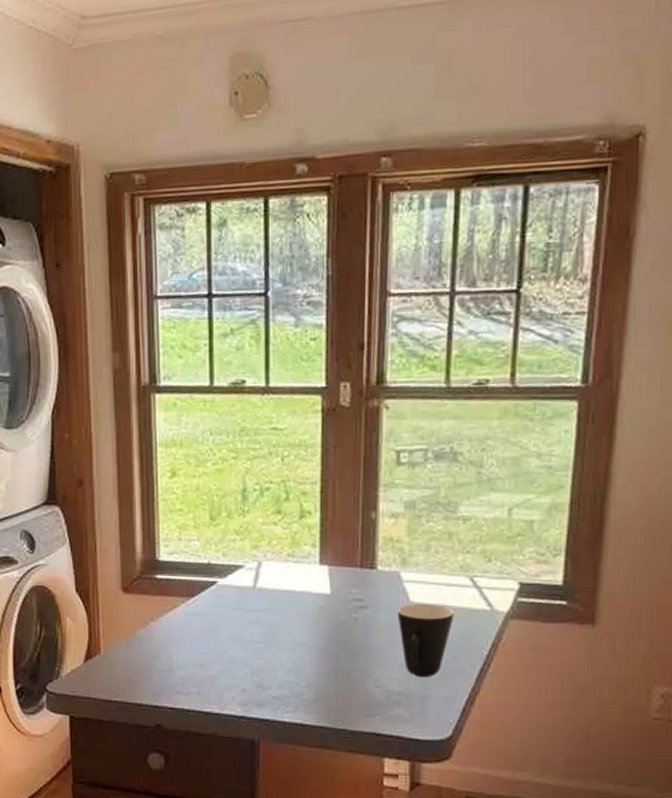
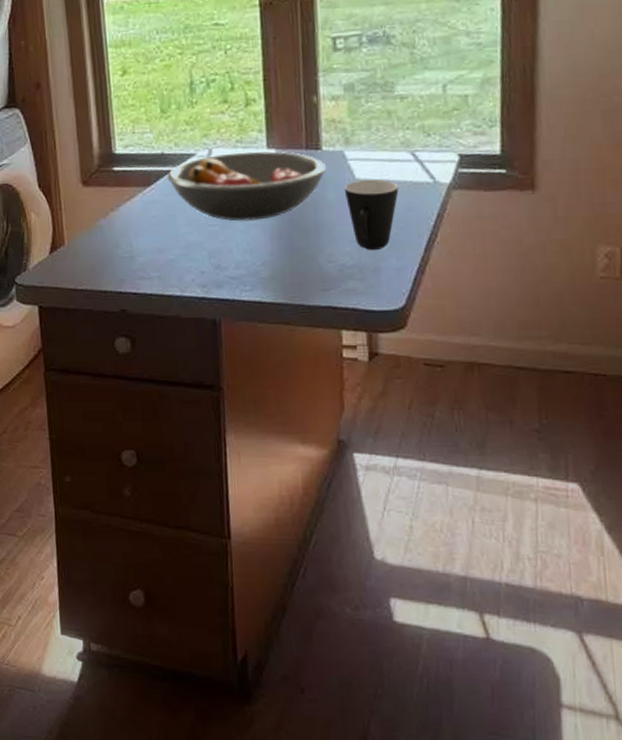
fruit bowl: none [212,566,381,639] -> present [167,151,327,222]

